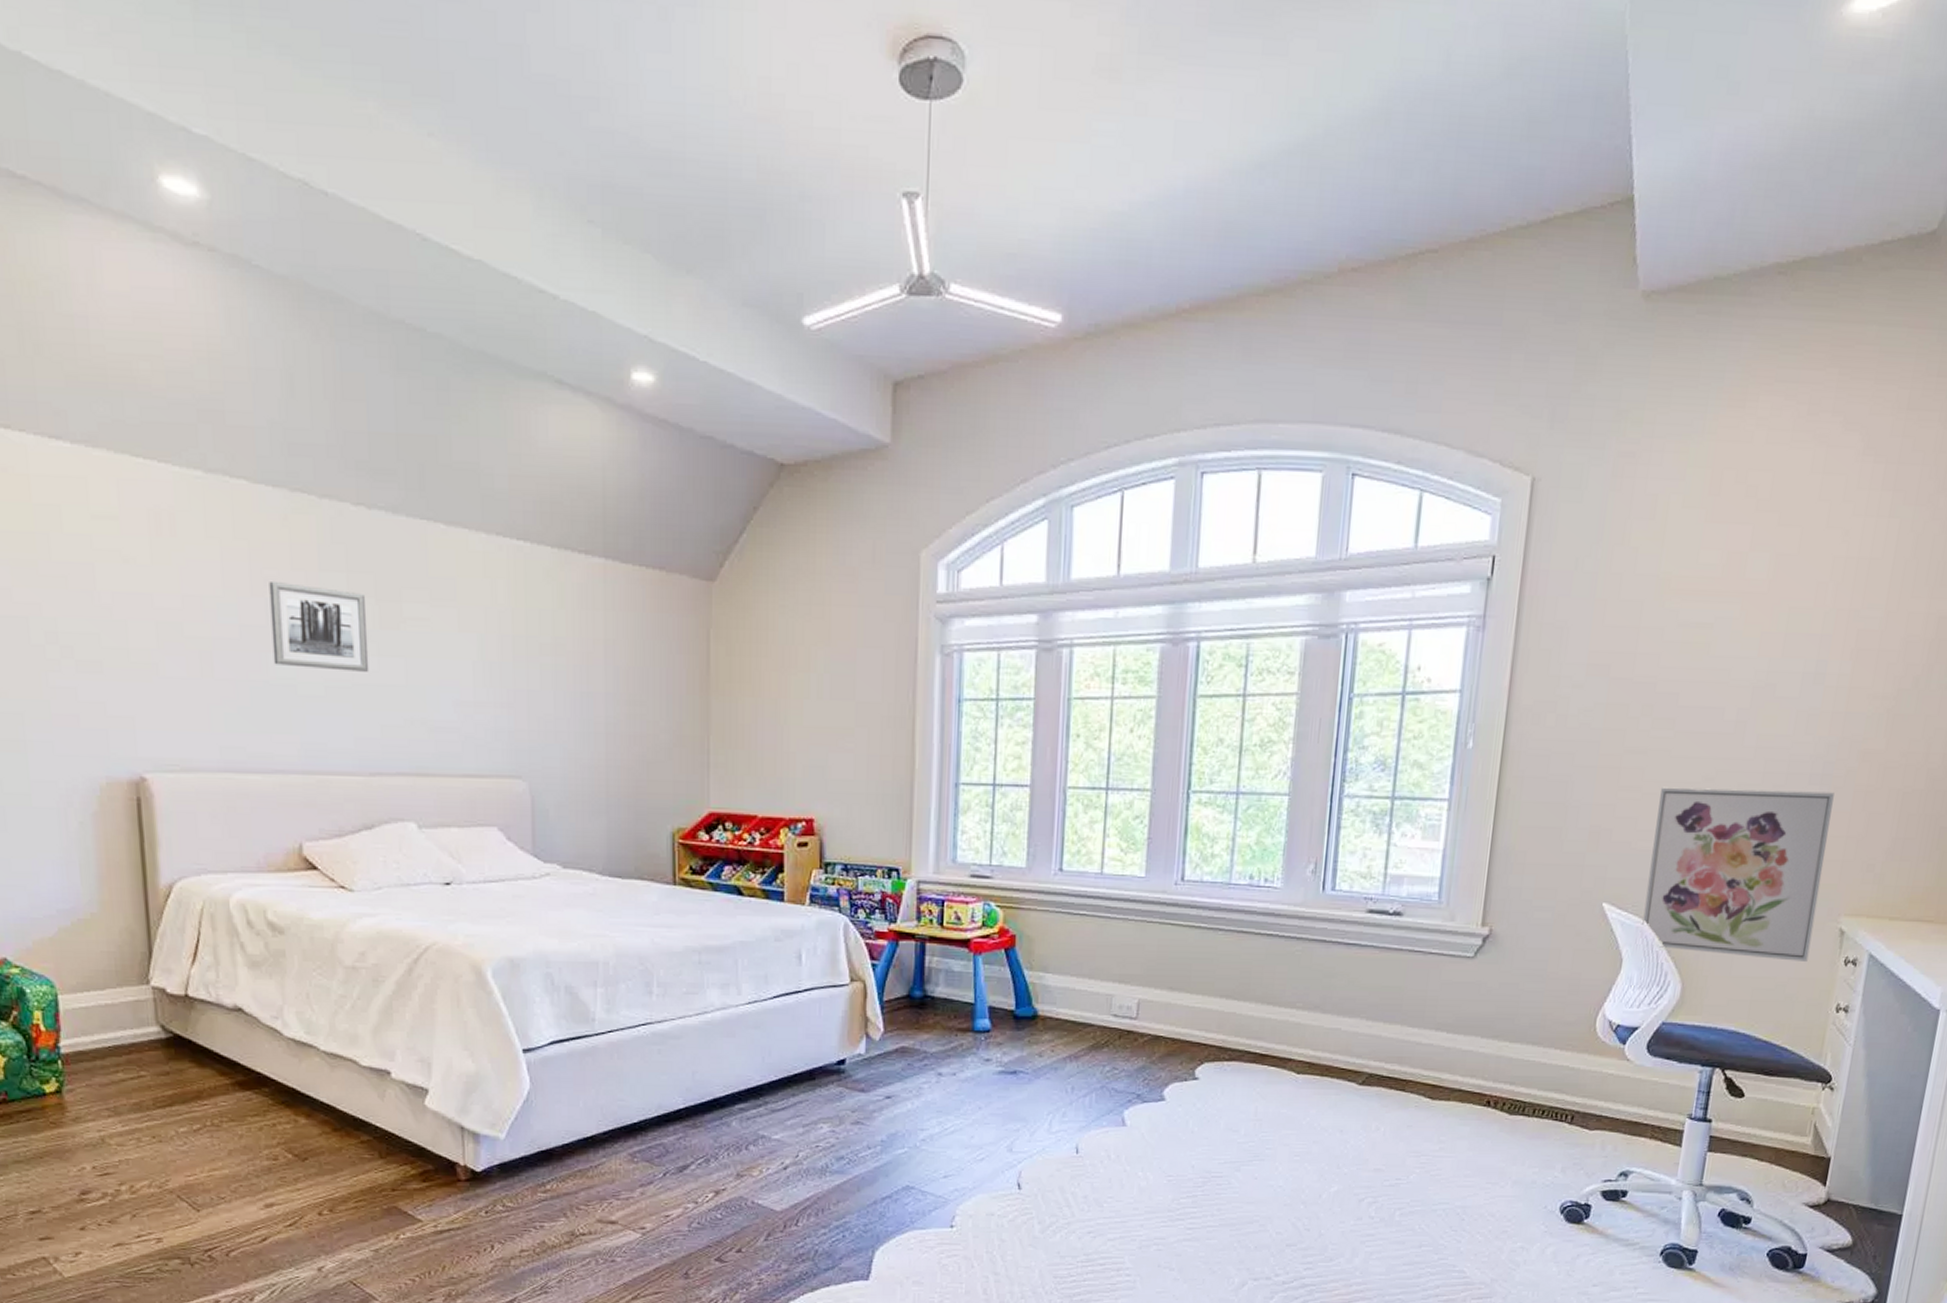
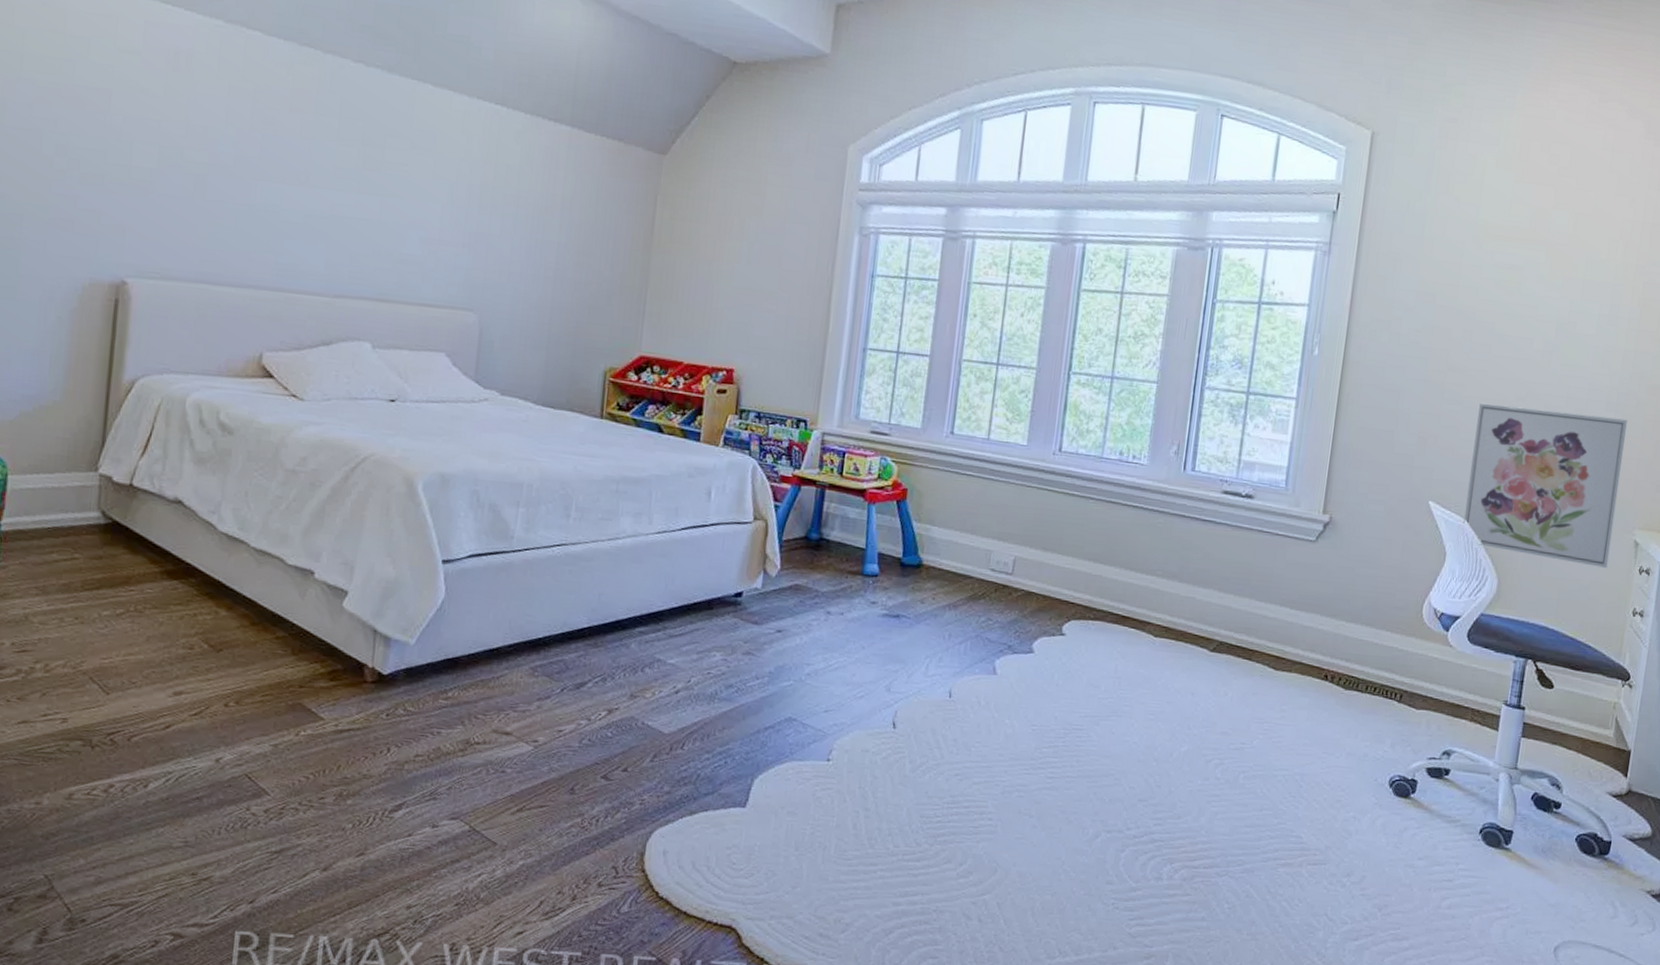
wall art: present [269,582,369,672] -> none [261,120,352,206]

